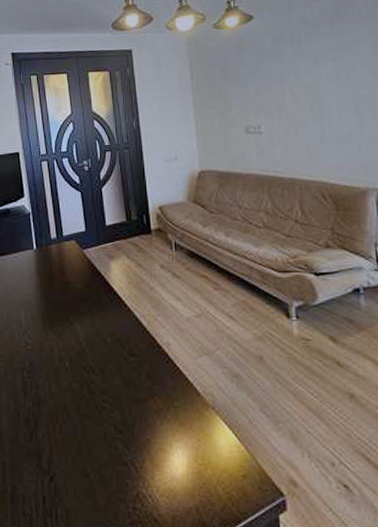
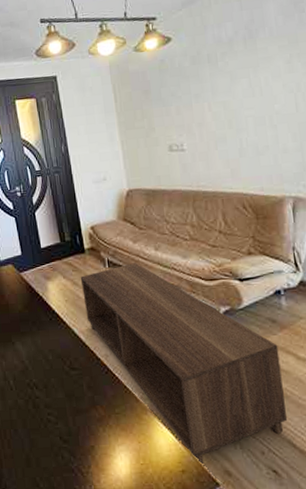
coffee table: none [145,248,361,473] -> present [80,263,287,466]

